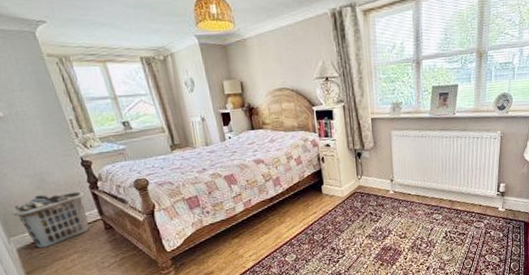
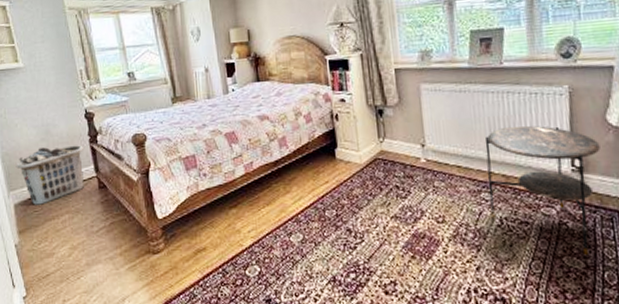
side table: none [438,162,518,253] -> present [485,126,601,256]

